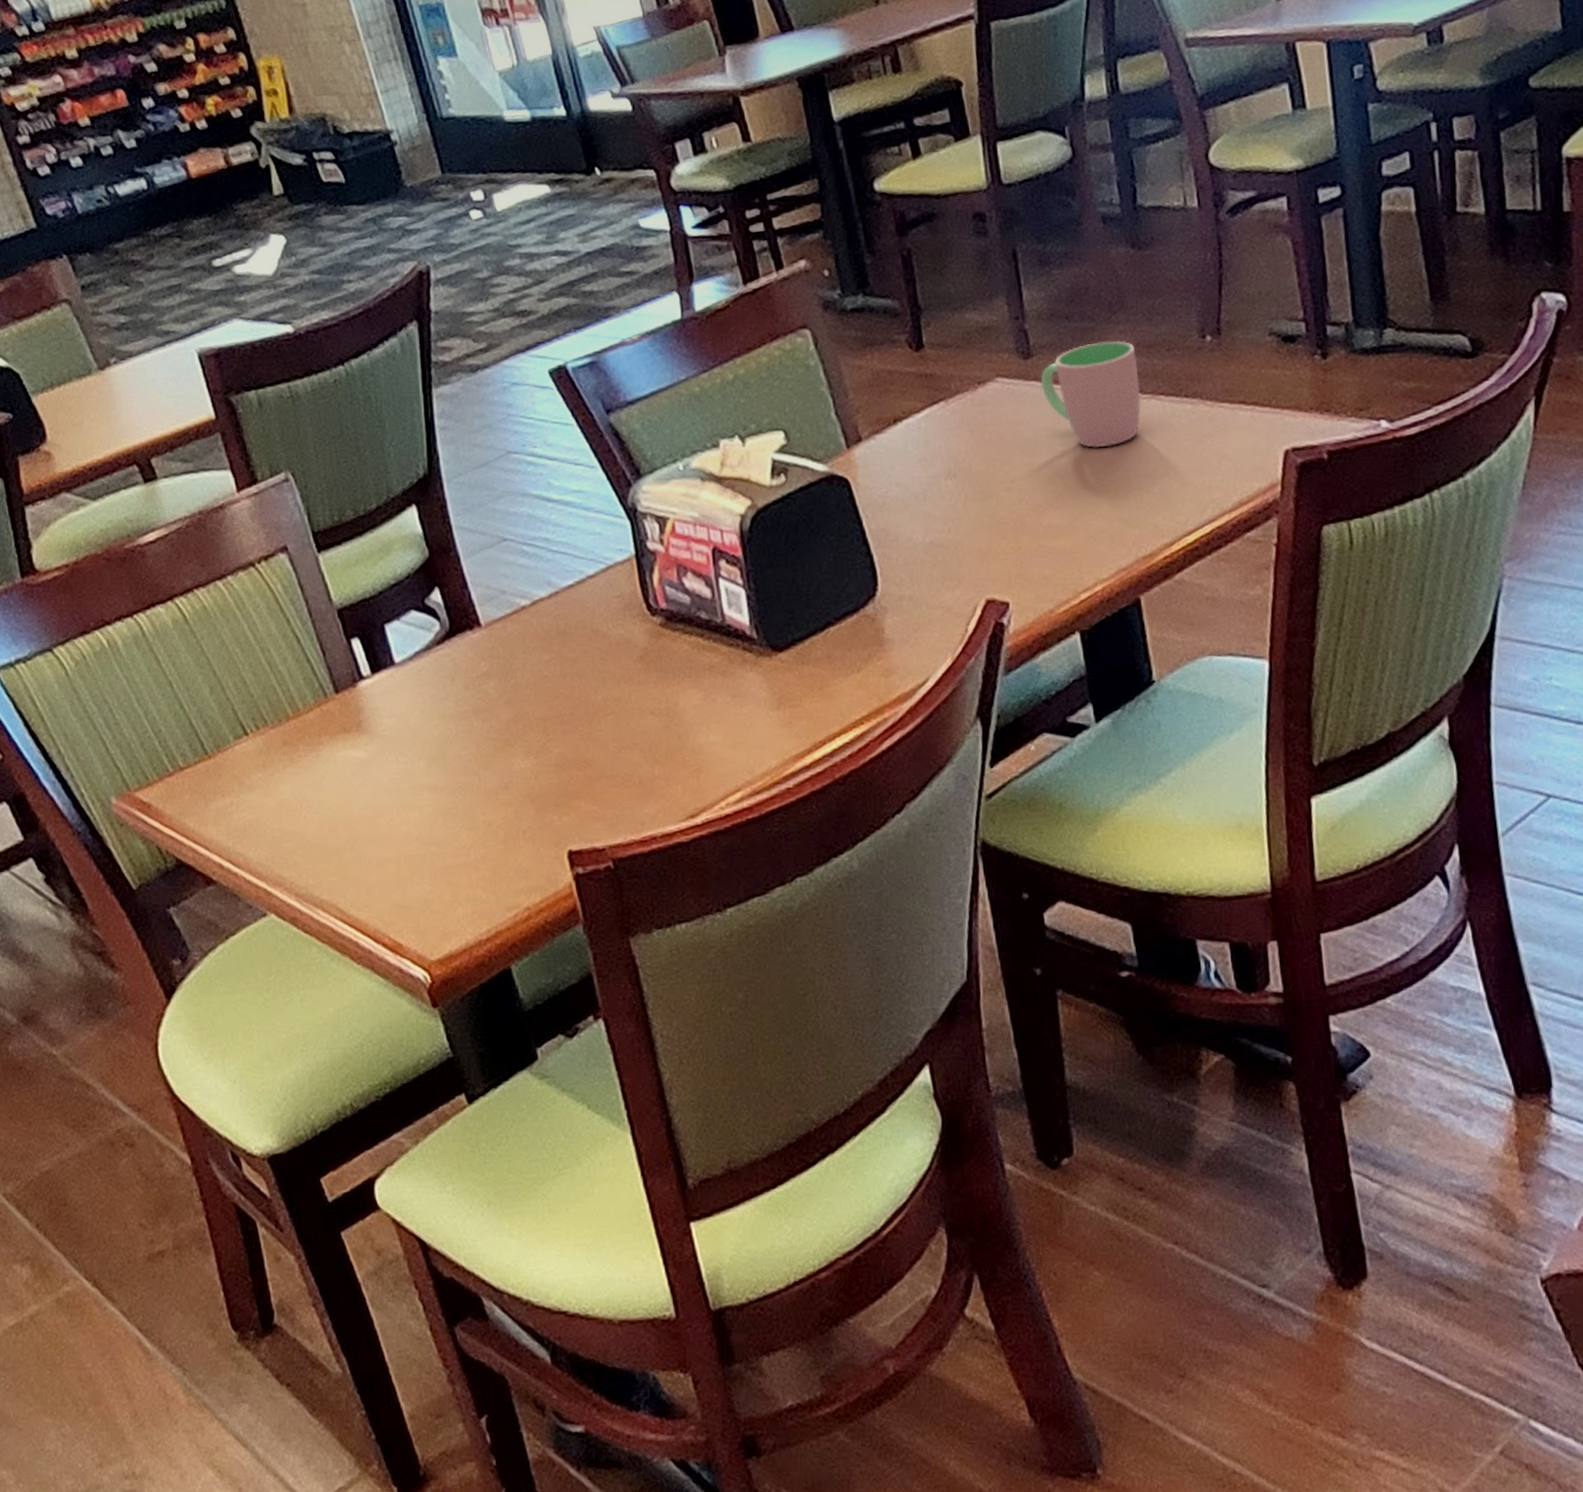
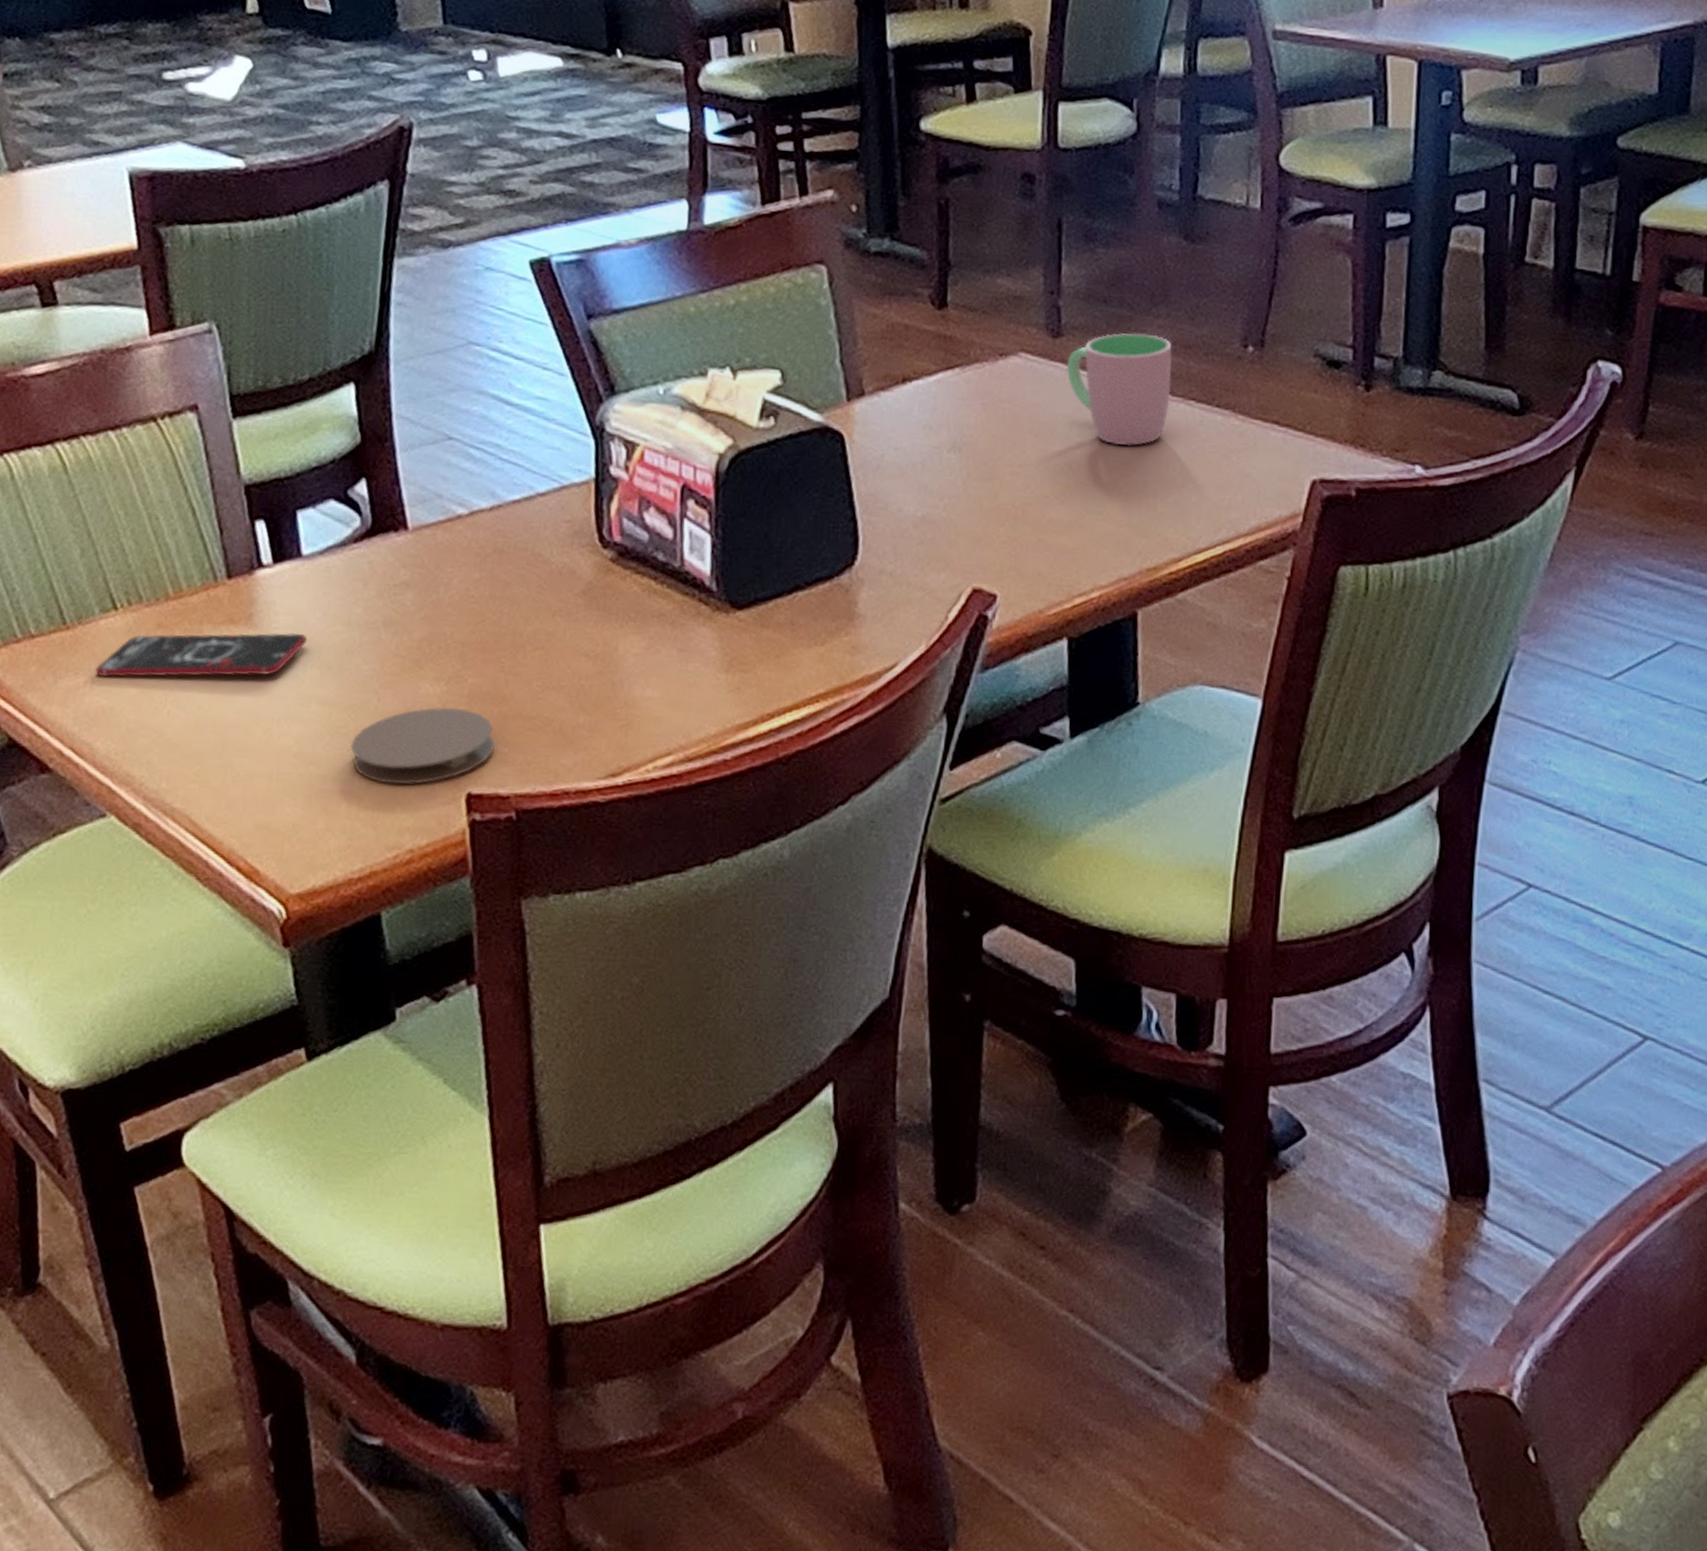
smartphone: none [238,732,412,795] -> present [95,632,308,678]
coaster: none [462,777,585,853] -> present [350,707,495,785]

